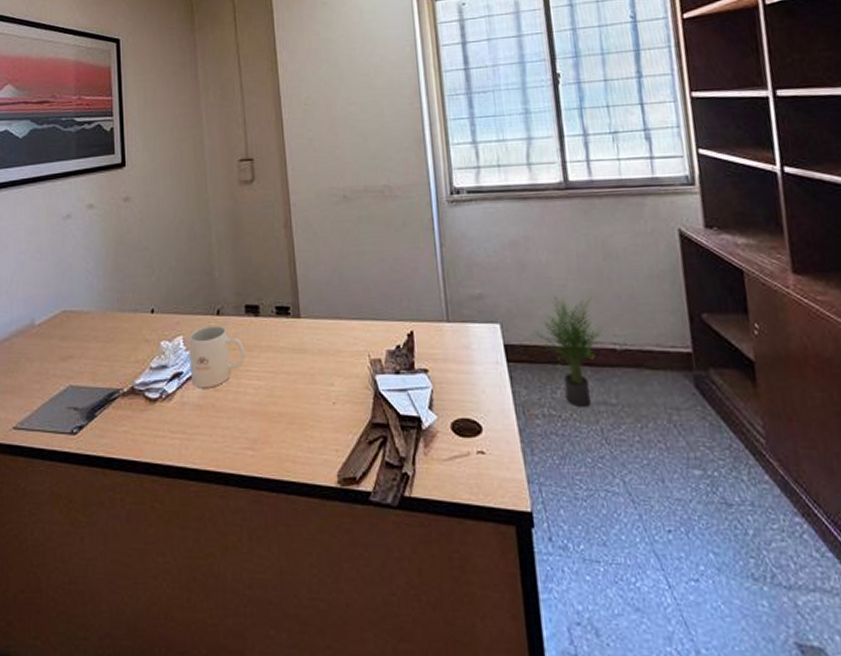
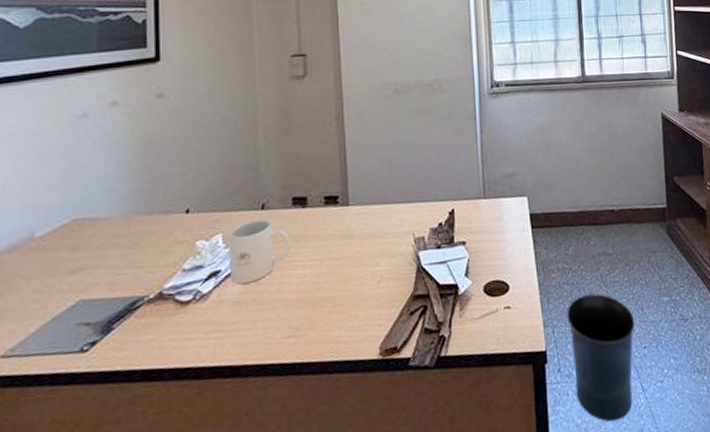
potted plant: present [530,296,604,408] -> none [551,170,606,260]
waste bin: none [557,452,654,618] -> present [567,293,635,422]

